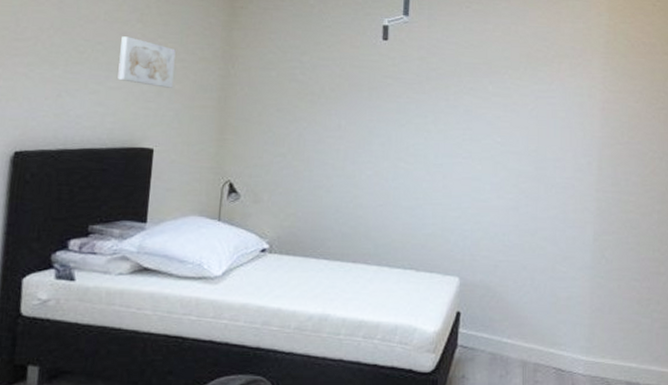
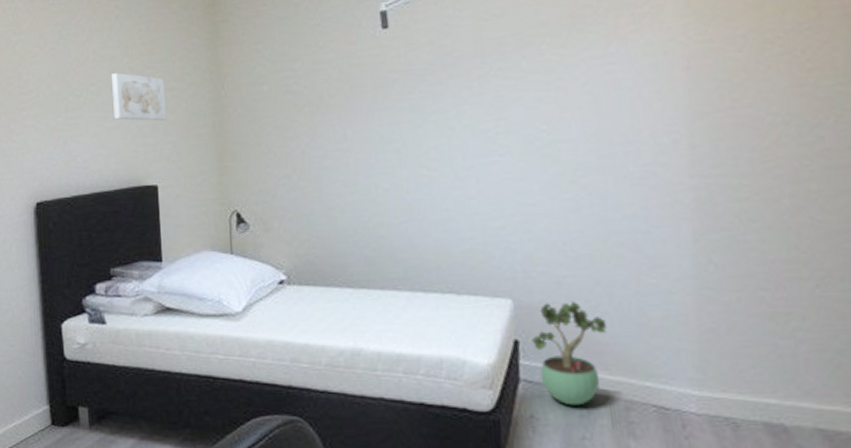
potted plant: none [470,281,528,368] -> present [532,300,608,406]

